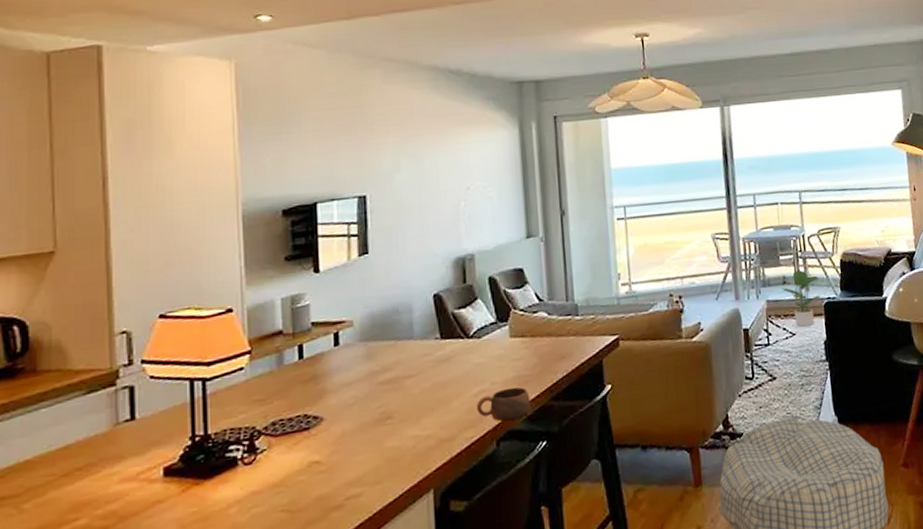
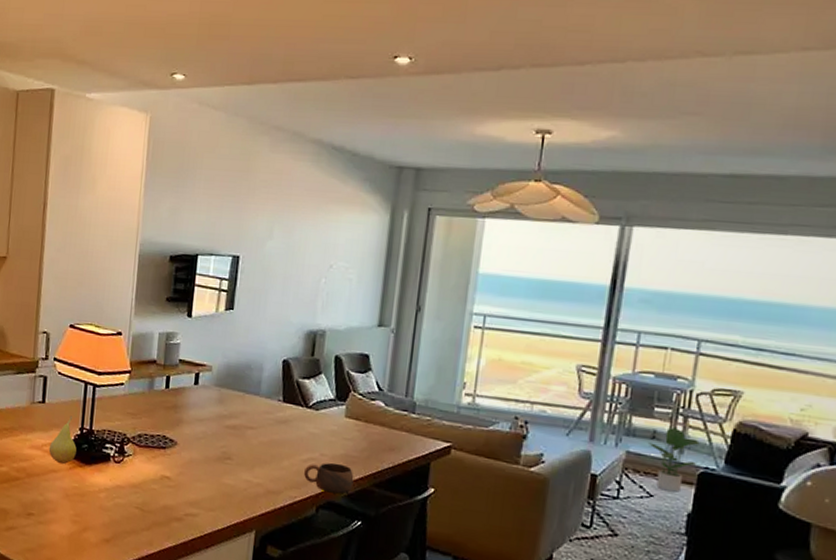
fruit: none [148,425,189,490] -> present [48,415,77,465]

